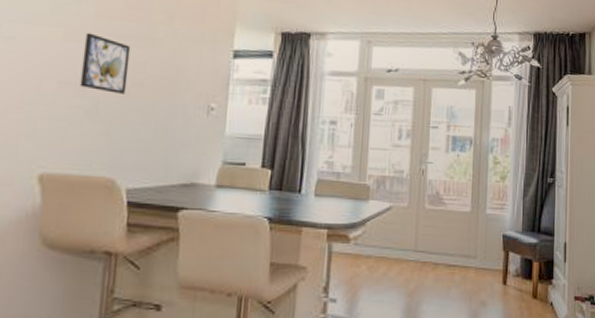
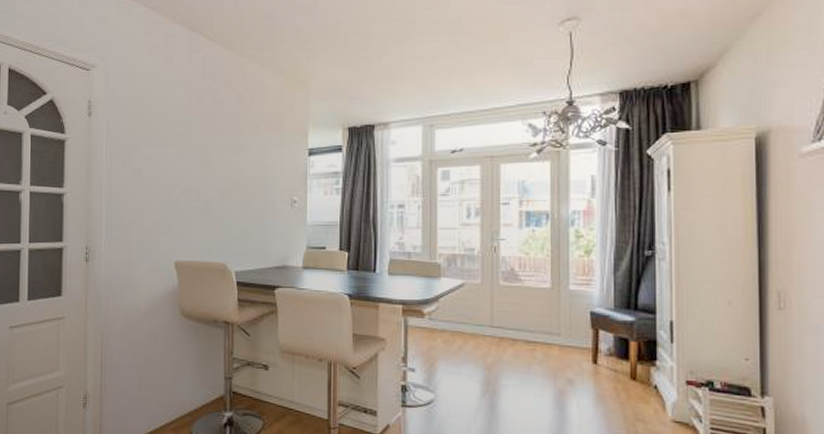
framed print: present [79,32,131,94] -> none [195,148,229,195]

